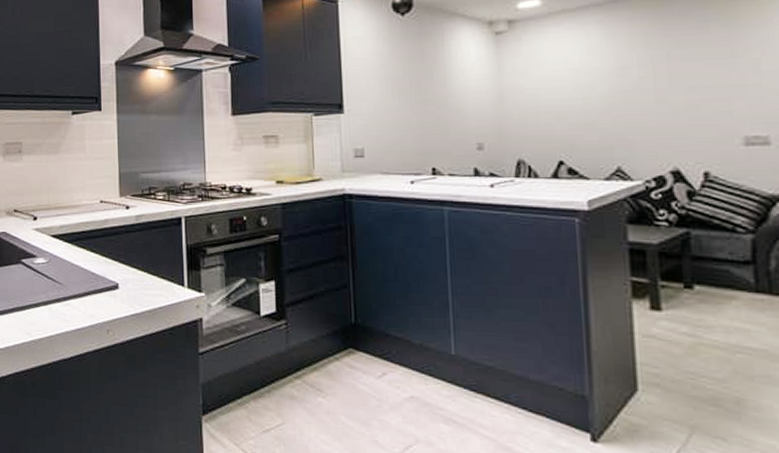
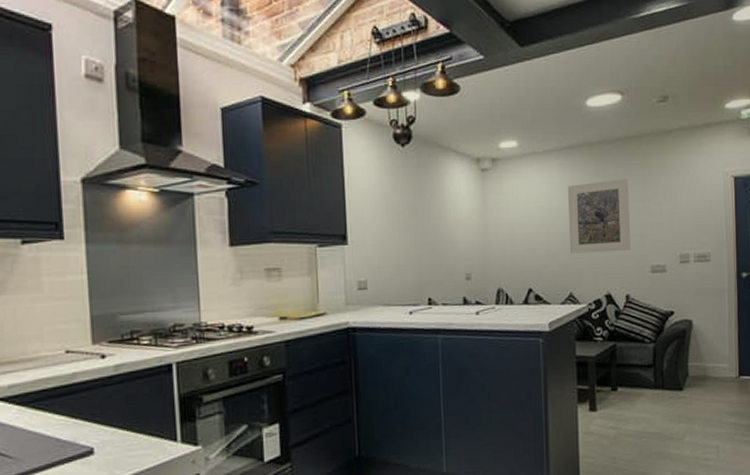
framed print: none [610,32,709,122] -> present [567,179,631,254]

